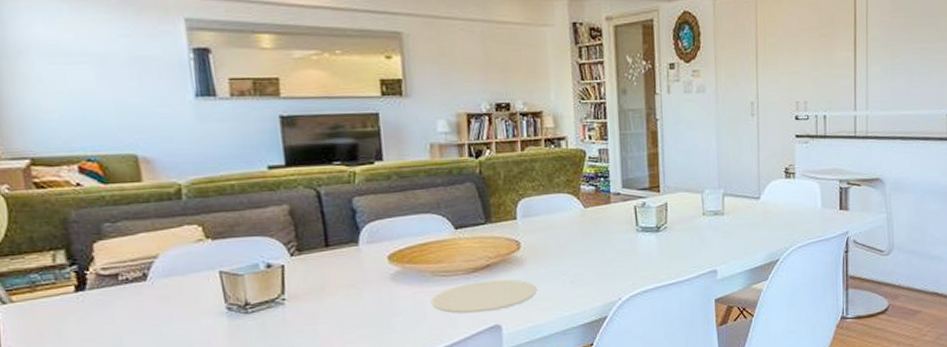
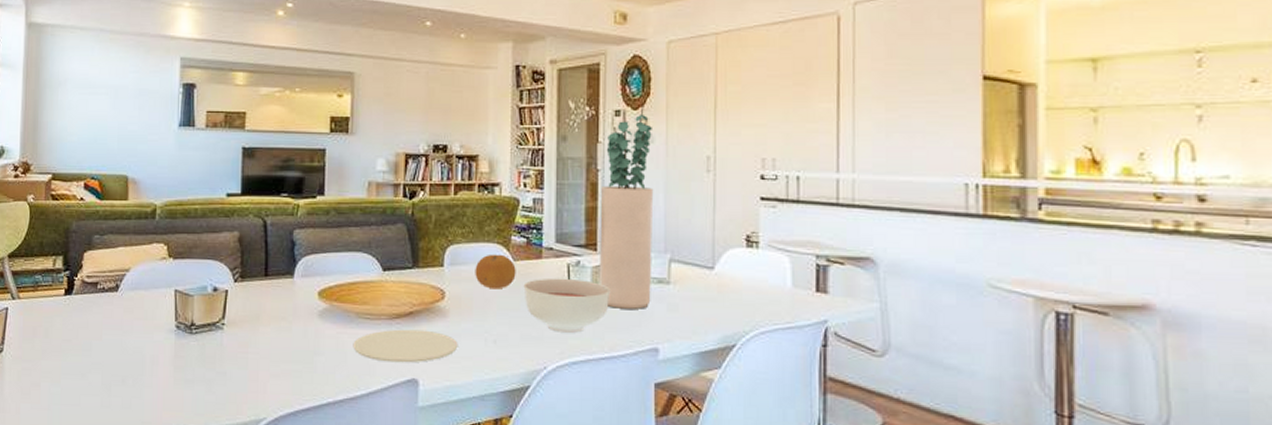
fruit: none [547,203,588,236] -> present [475,254,516,290]
bowl: none [595,218,674,267] -> present [523,278,611,333]
vase: none [660,57,709,241] -> present [599,104,654,309]

